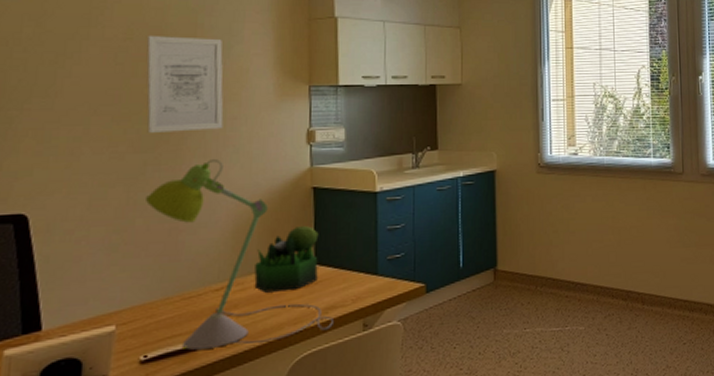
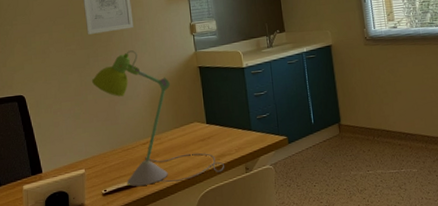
plant: present [254,226,319,293] -> none [166,96,210,145]

